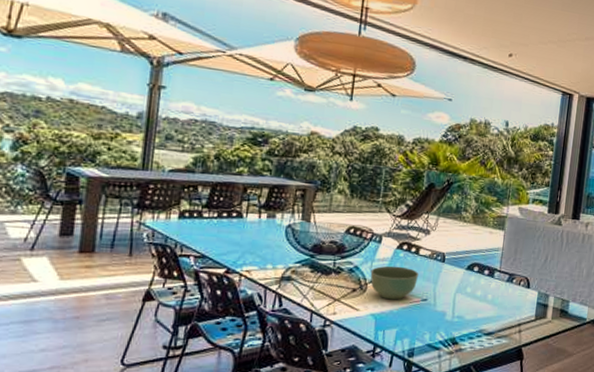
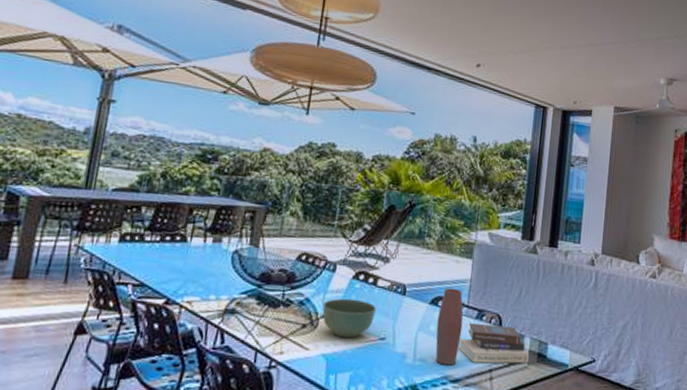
vase: none [471,255,496,321] -> present [435,288,464,366]
books: none [492,285,554,319] -> present [459,322,530,364]

